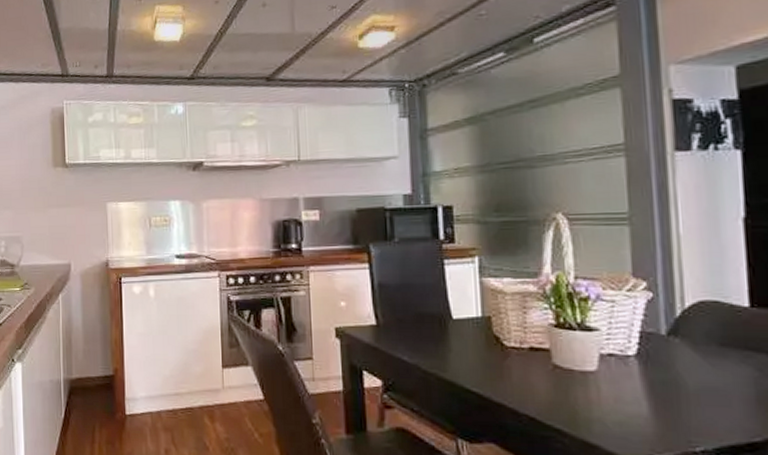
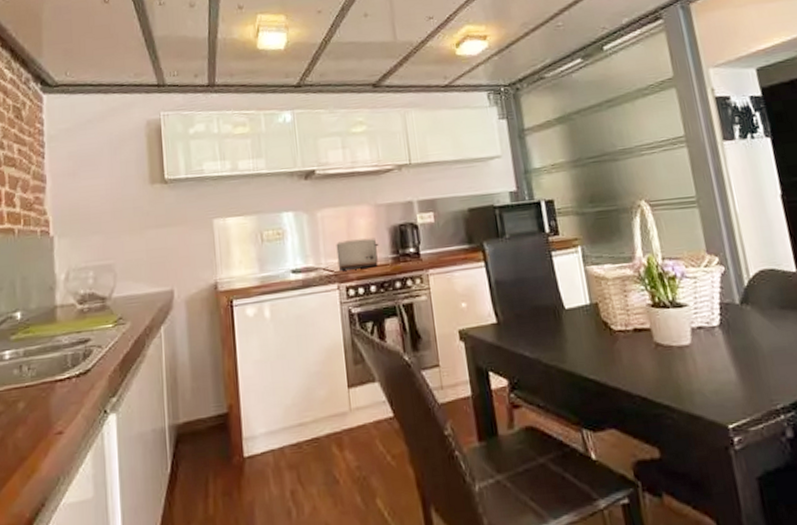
toaster: none [219,231,261,260] -> present [336,237,379,271]

